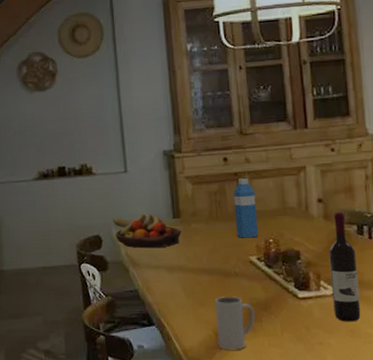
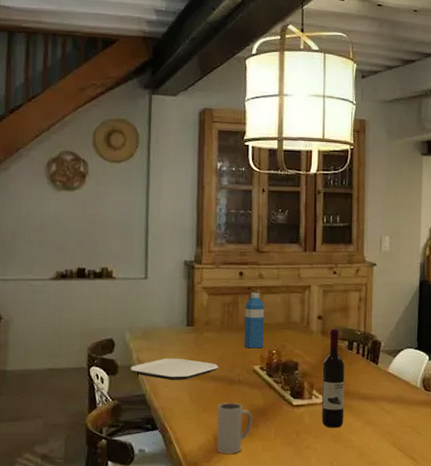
fruit bowl: present [112,213,182,249] -> none [127,320,193,354]
plate: none [119,251,212,274] -> present [130,358,219,380]

